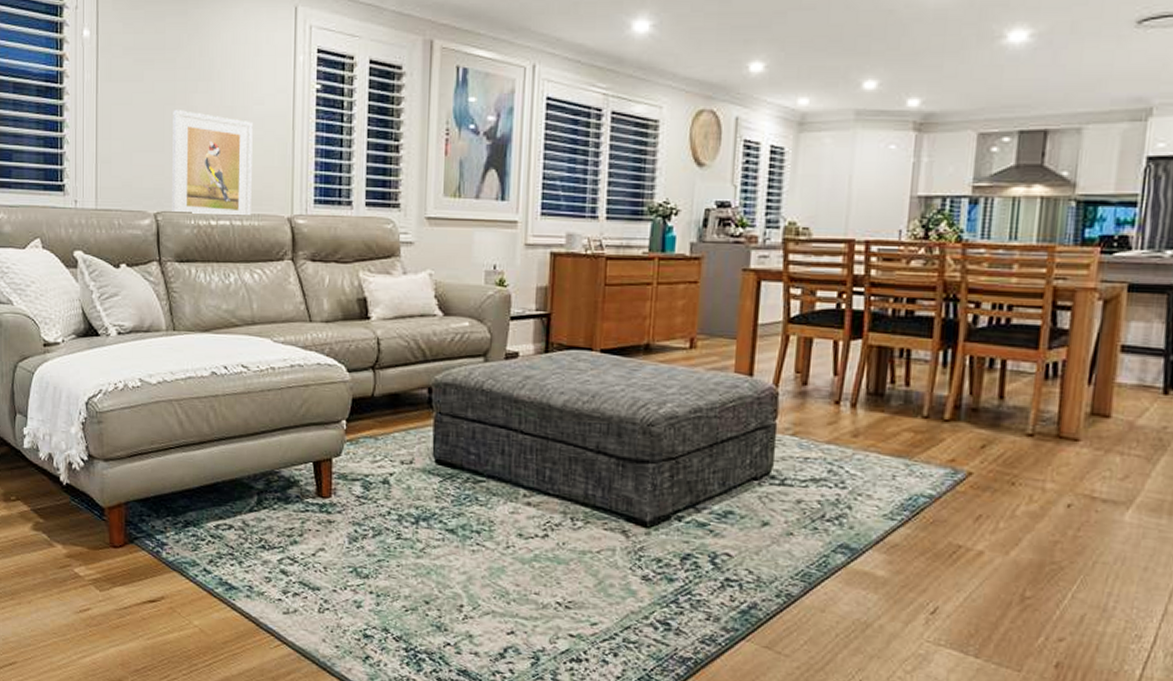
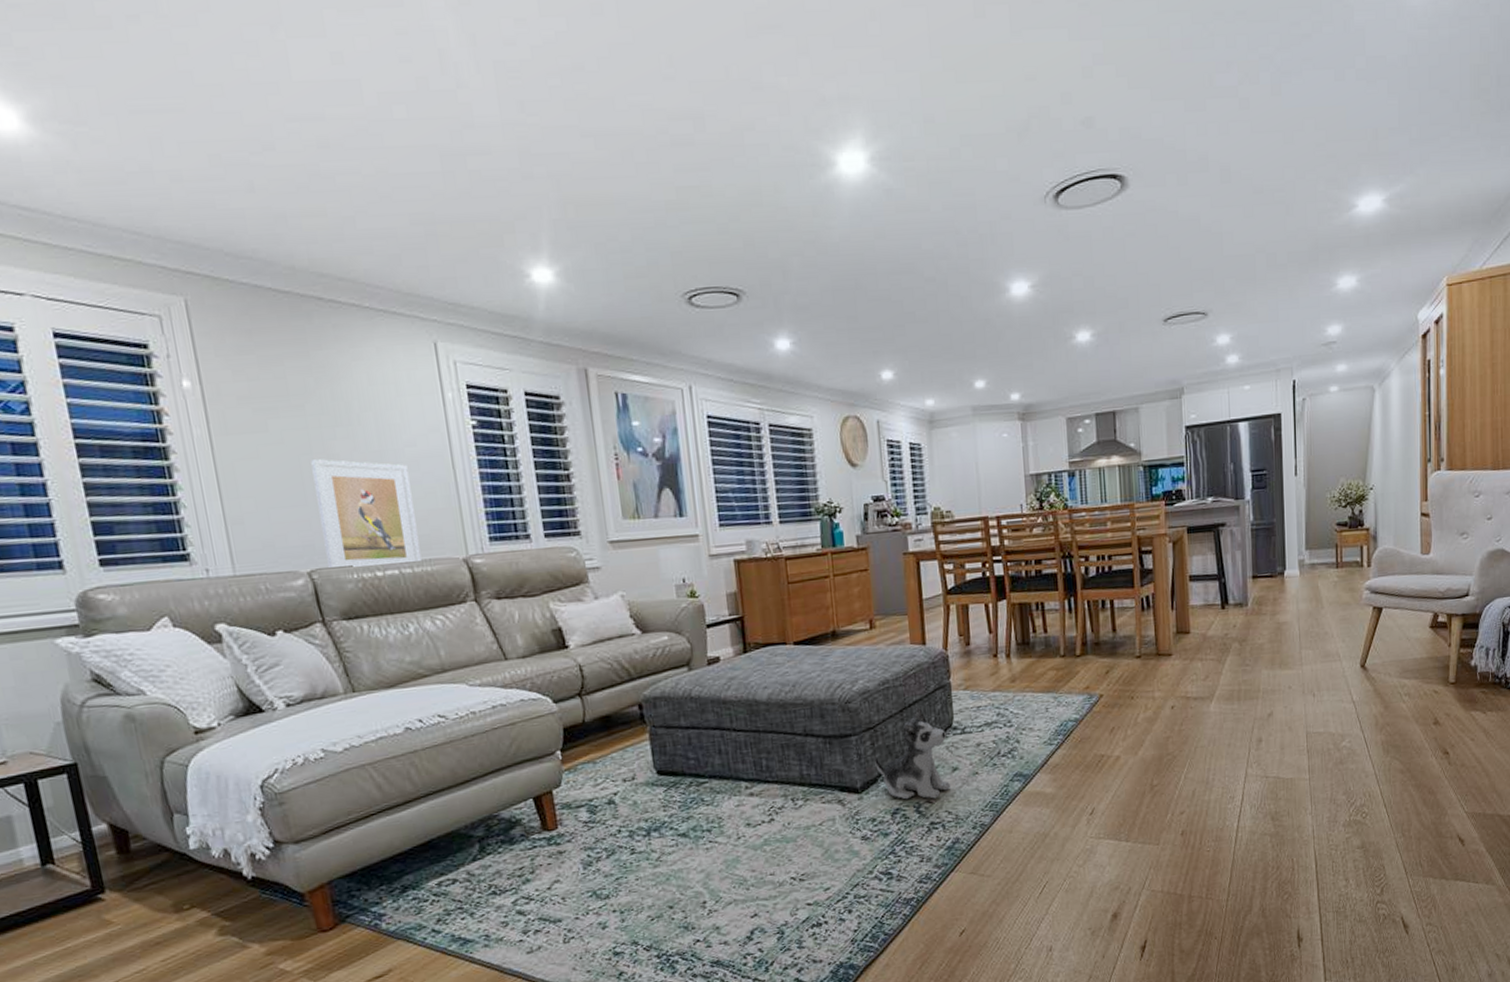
plush toy: none [670,444,761,553] -> present [873,706,951,800]

